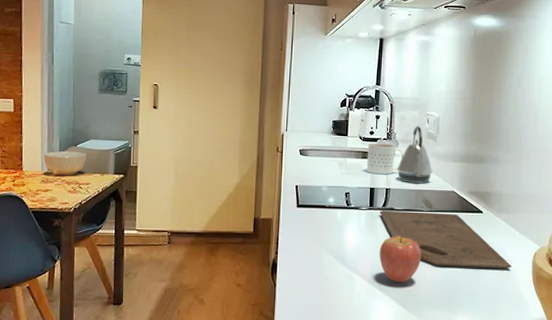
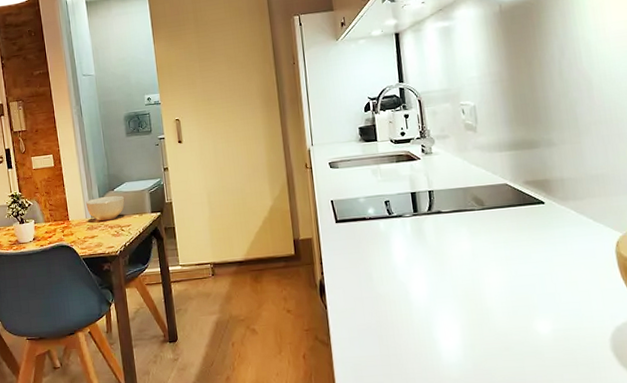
mug: present [366,143,404,175] -> none [400,142,442,177]
cutting board: present [379,210,512,269] -> none [425,209,591,269]
fruit: present [379,228,421,283] -> none [432,231,482,292]
kettle: present [397,125,432,183] -> none [437,118,478,181]

